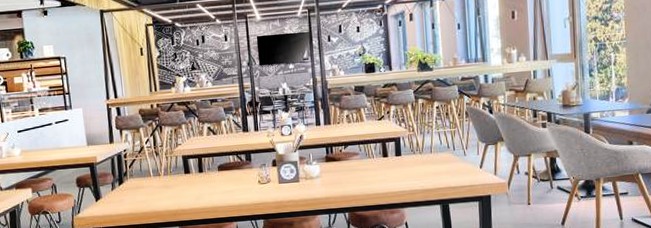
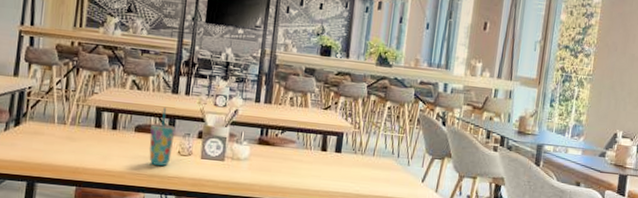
cup: none [231,146,253,197] -> present [149,108,176,166]

